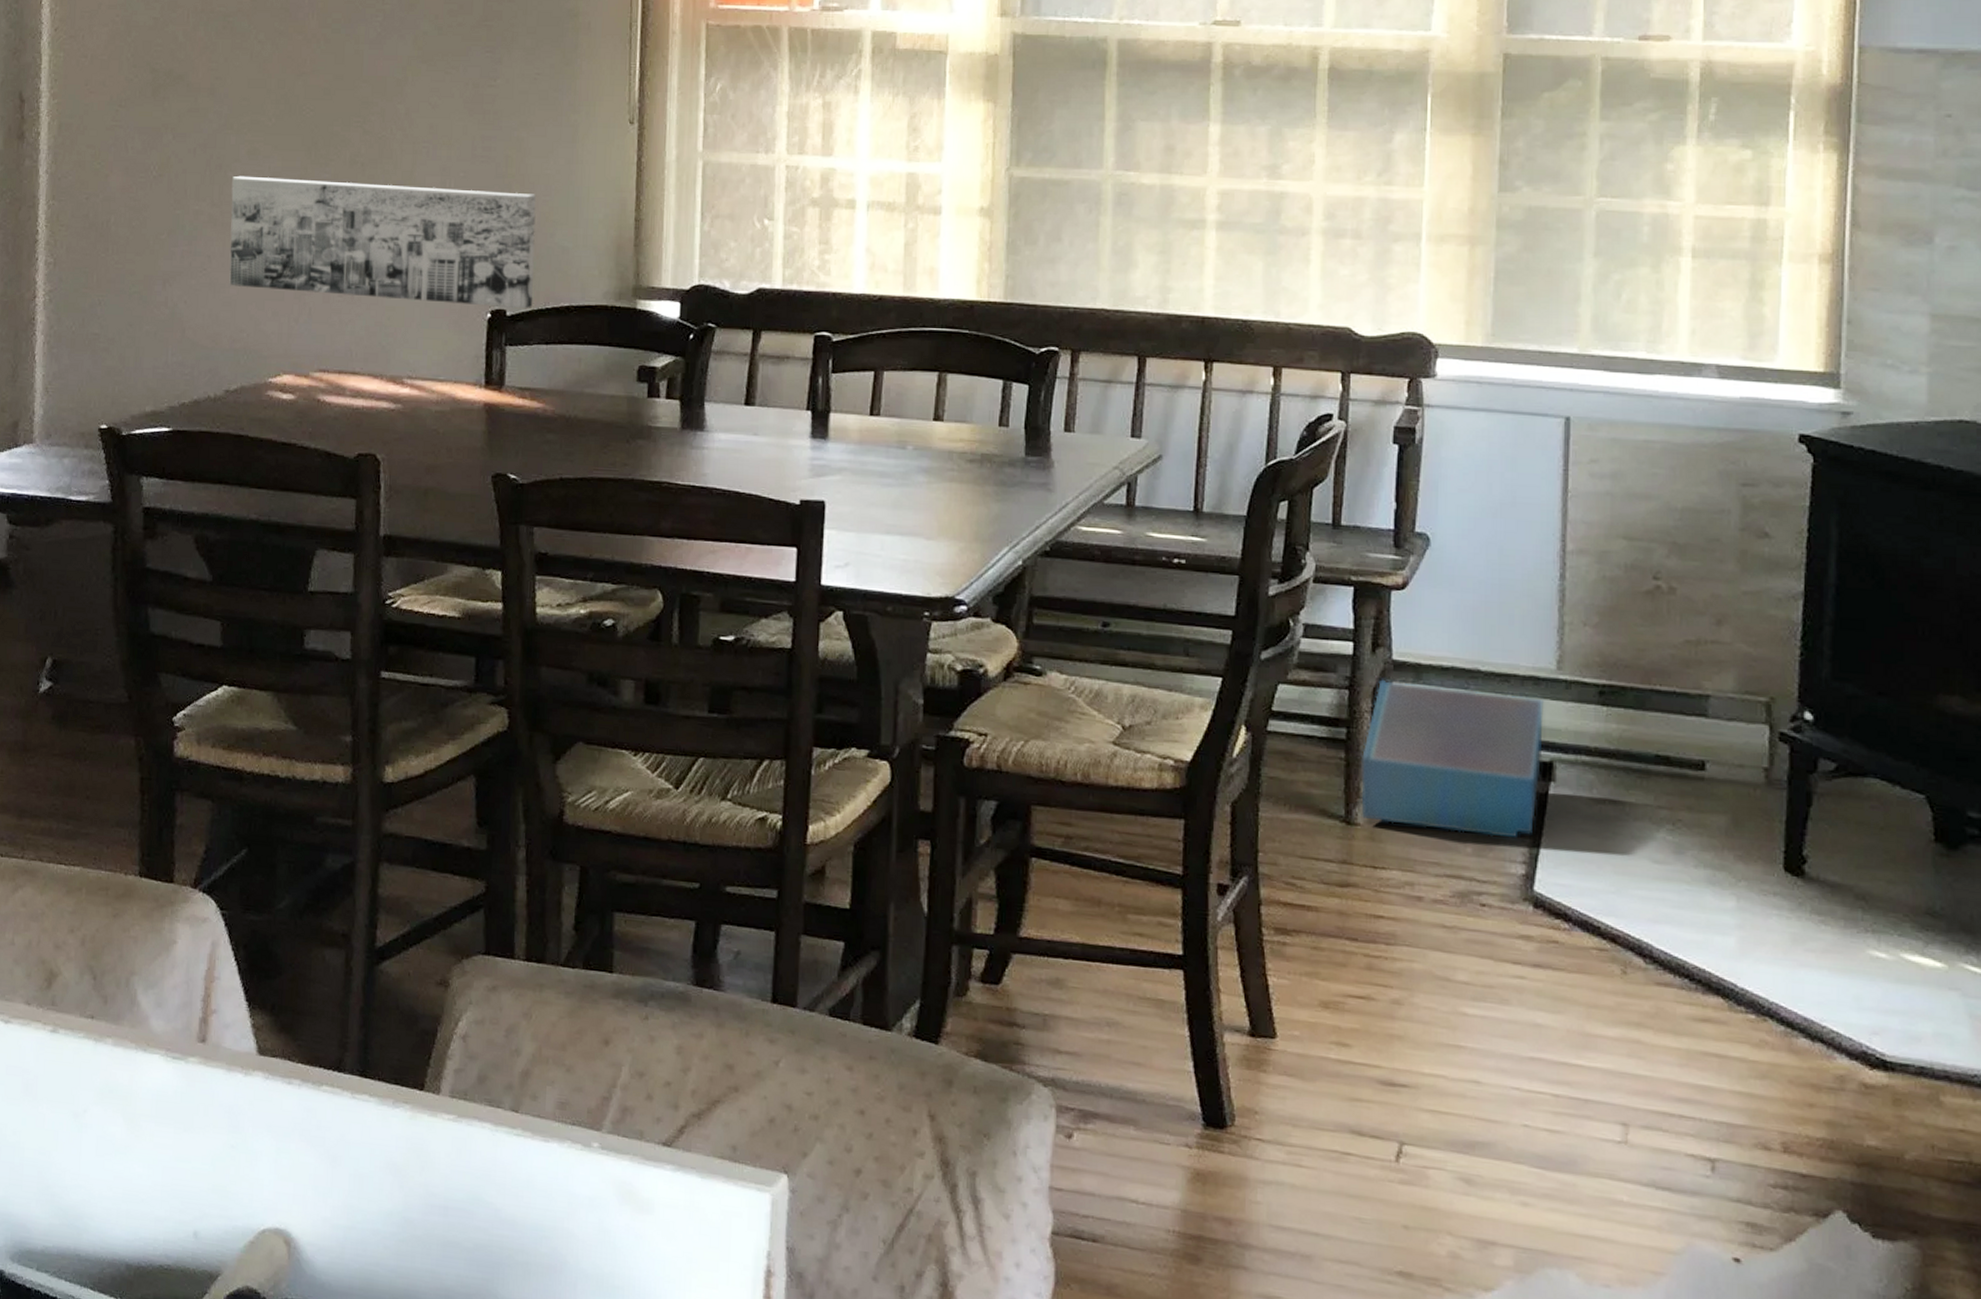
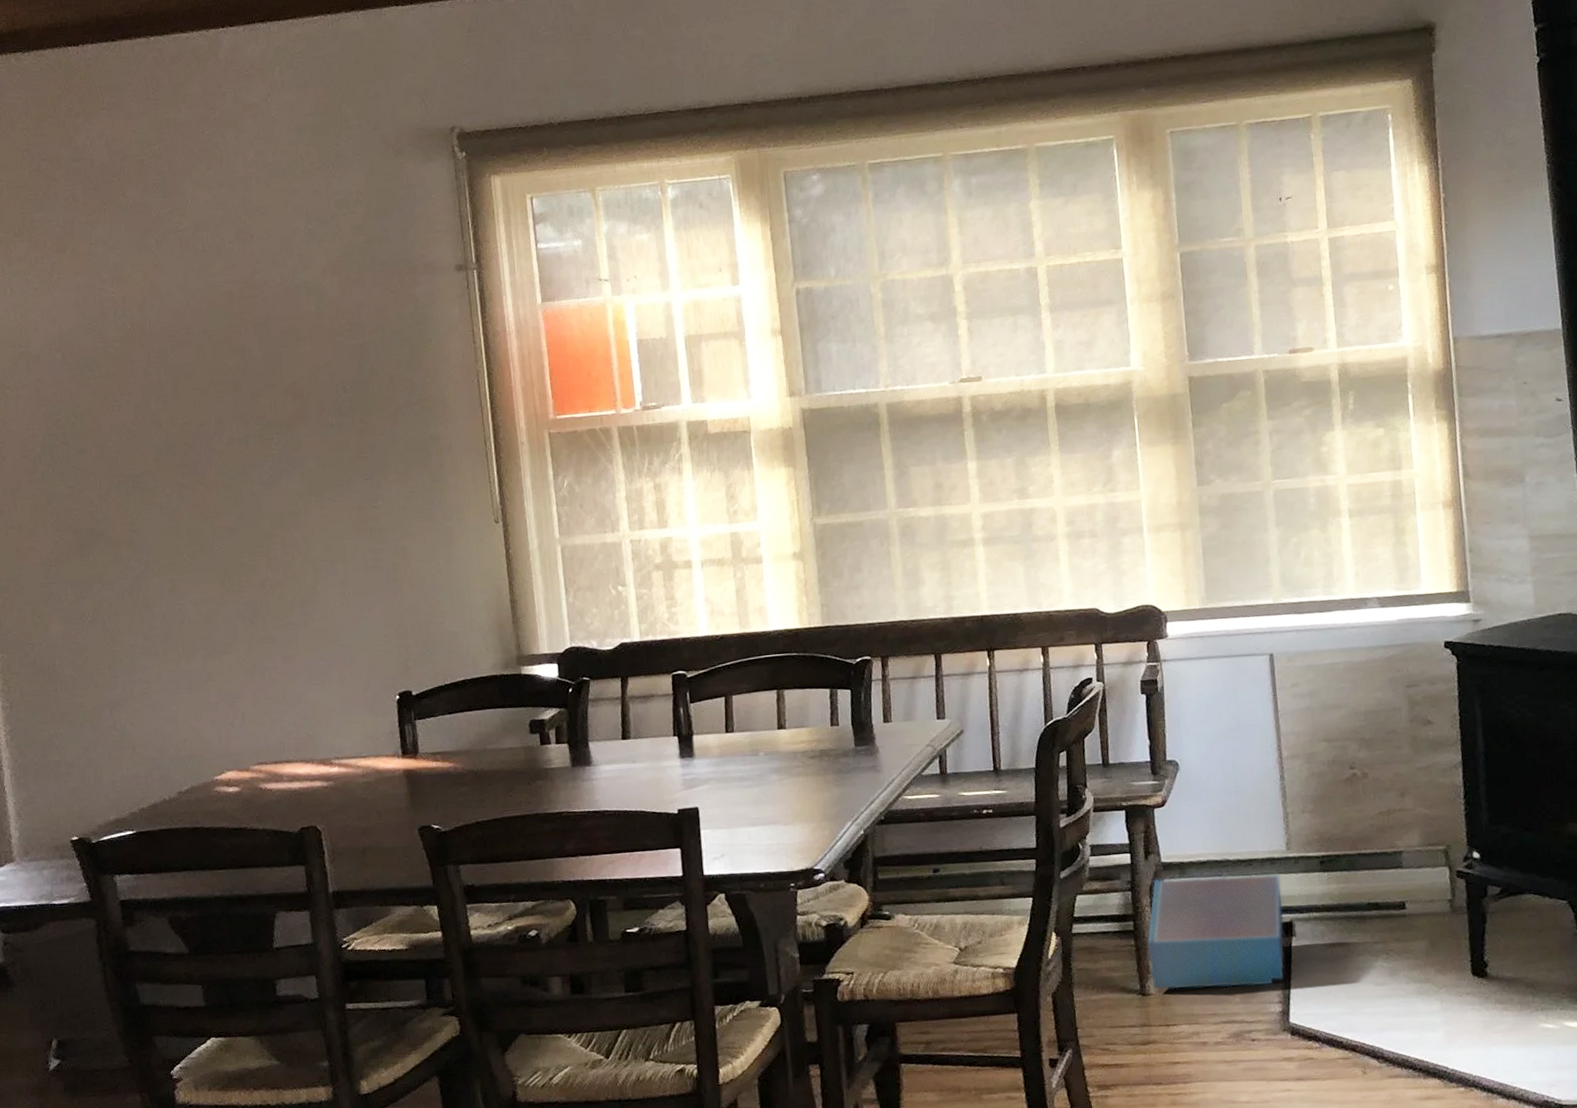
wall art: present [229,175,537,309] -> none [159,591,434,704]

